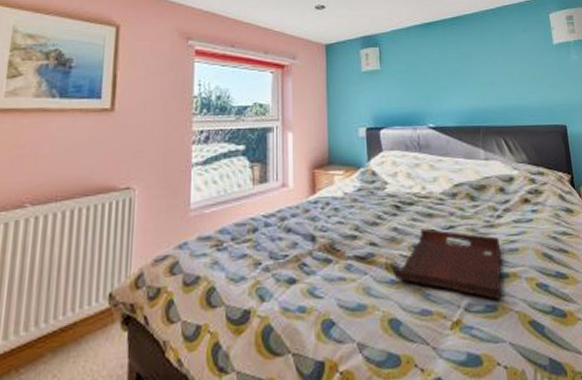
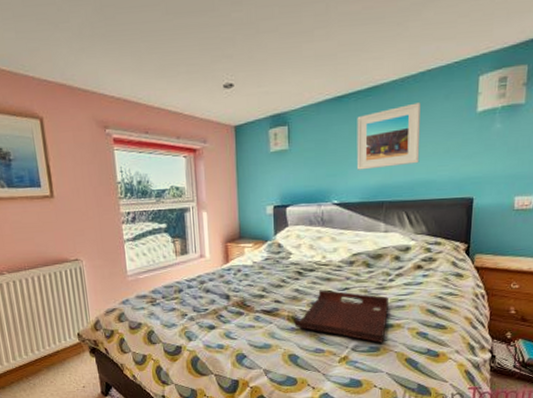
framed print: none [445,33,509,94] -> present [356,102,421,170]

